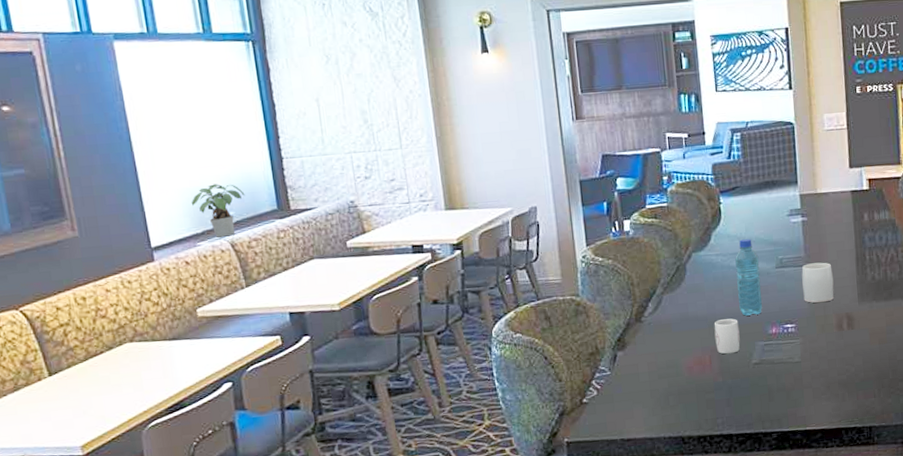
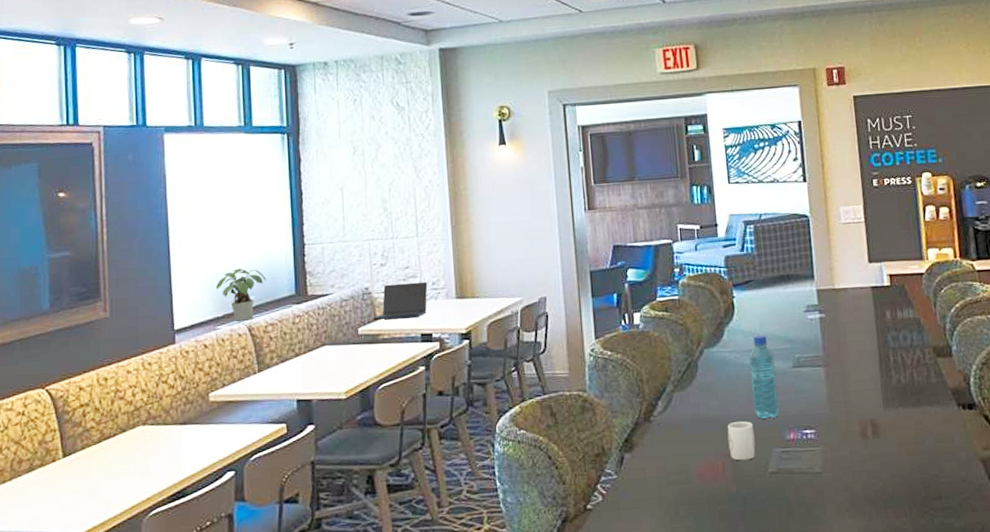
laptop: none [361,194,416,234] -> present [373,281,428,321]
mug: present [801,262,834,304] -> none [820,362,857,408]

